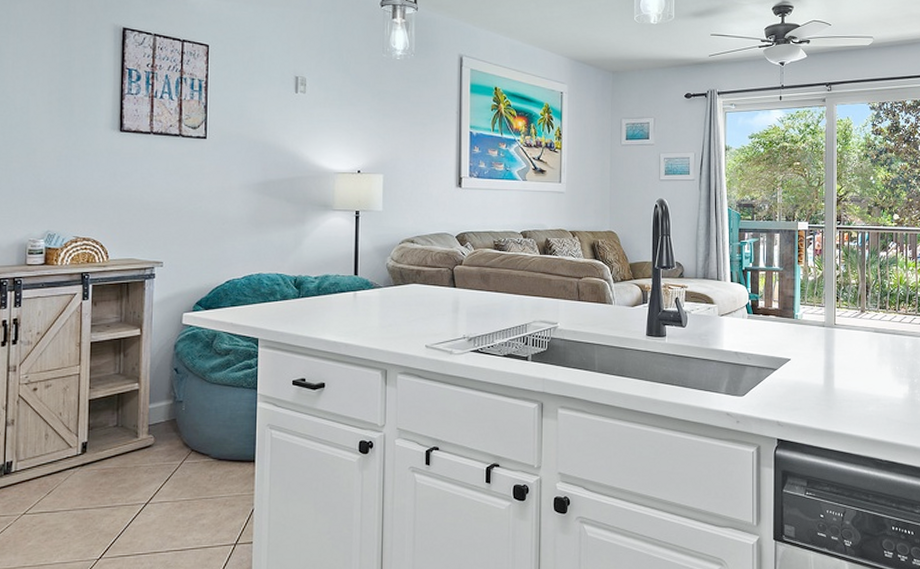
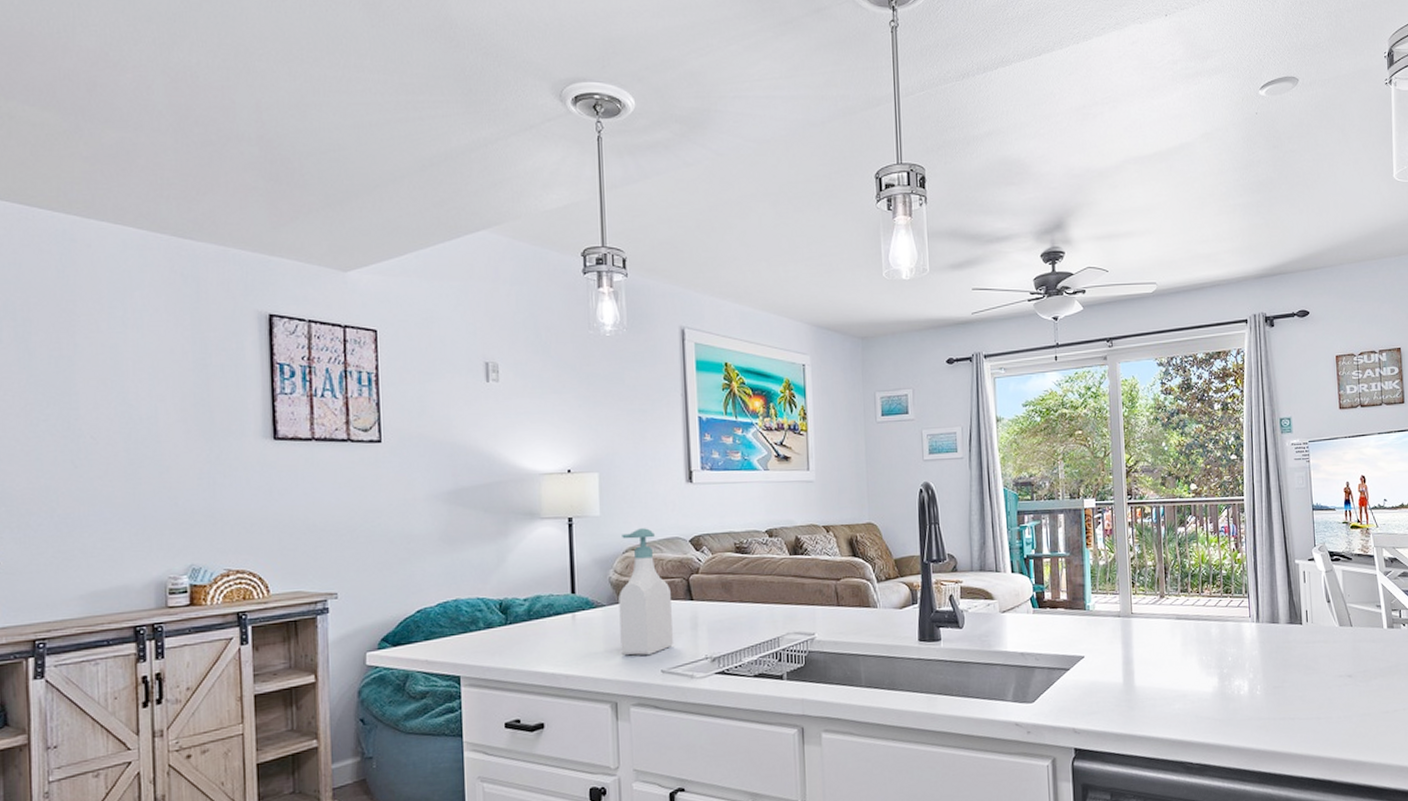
soap bottle: none [393,224,437,331] -> present [619,528,673,656]

